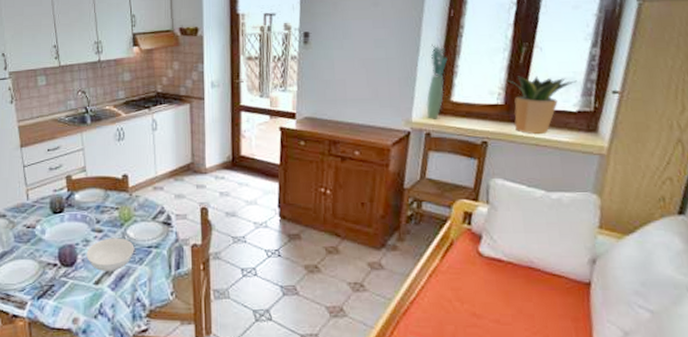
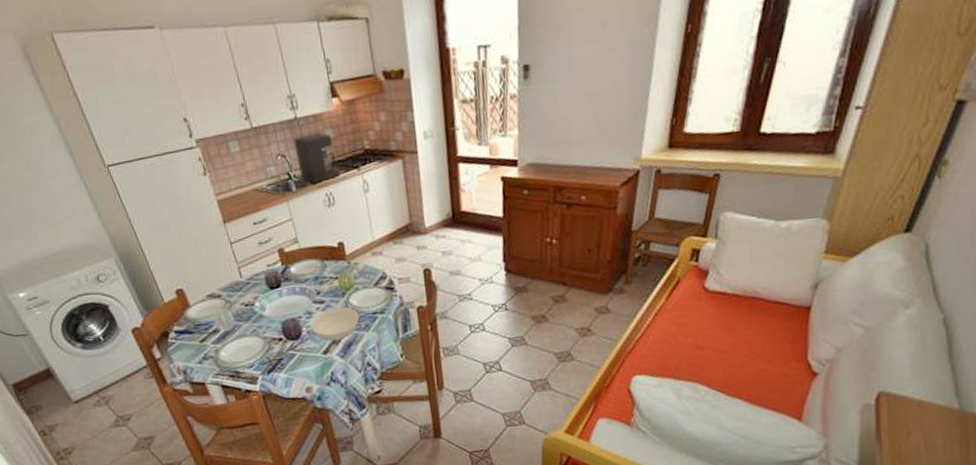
coffee maker: none [94,74,133,120] -> present [293,132,341,185]
vase: present [425,44,448,119] -> none [657,67,682,155]
potted plant: present [507,76,577,135] -> none [744,96,819,162]

